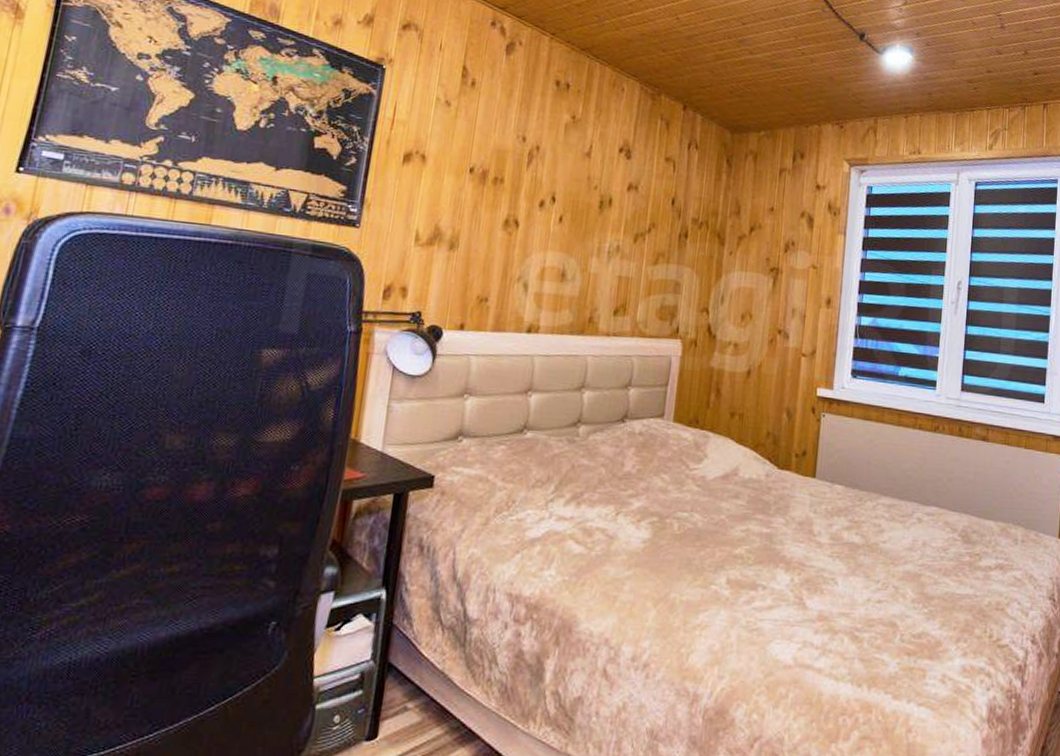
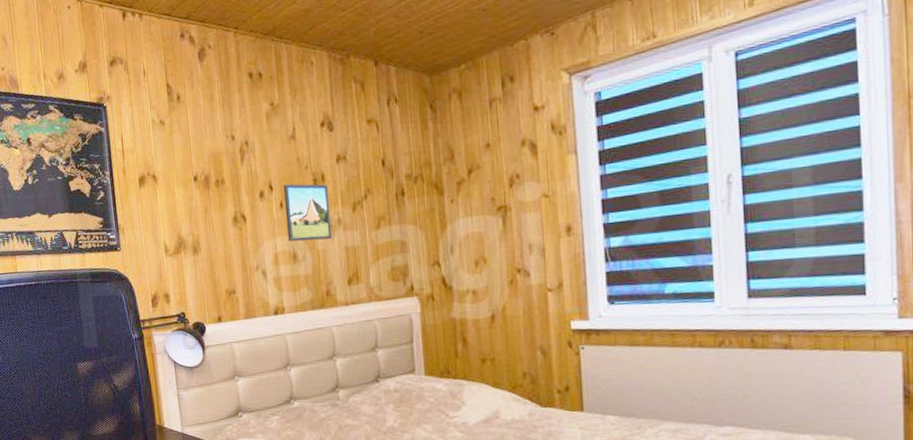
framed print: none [559,199,613,264] -> present [283,183,332,242]

